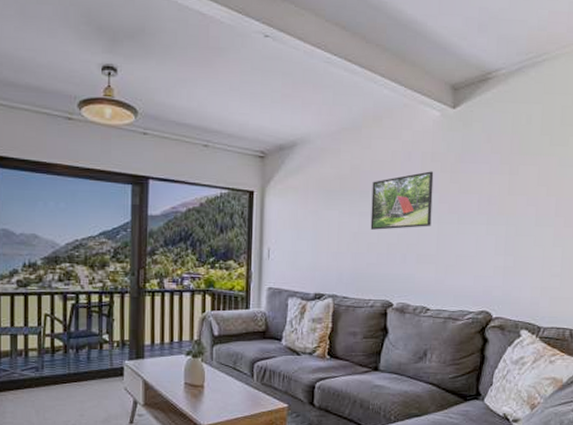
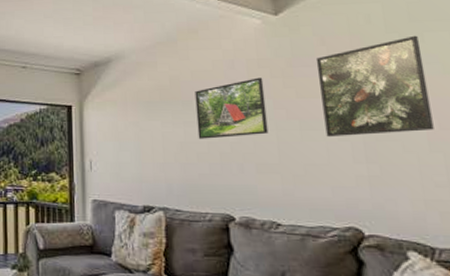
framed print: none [478,139,565,232] -> present [316,35,434,137]

